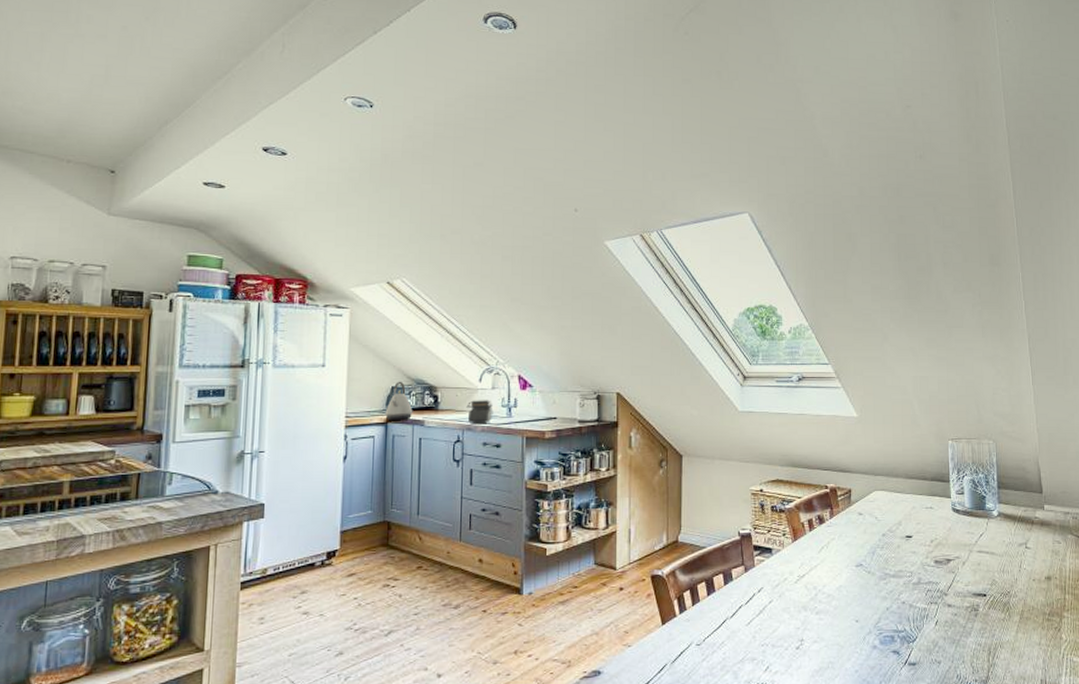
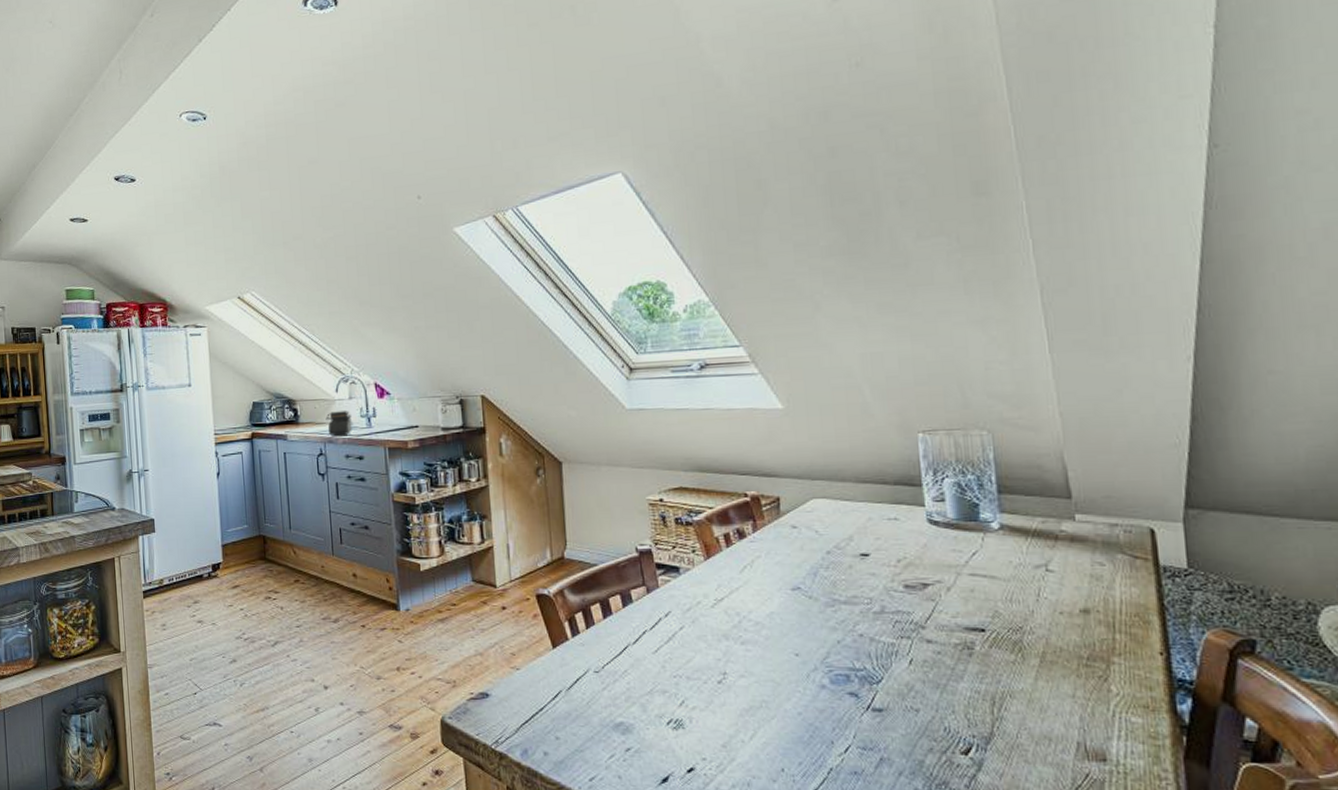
kettle: present [385,381,413,421] -> none [249,396,275,437]

